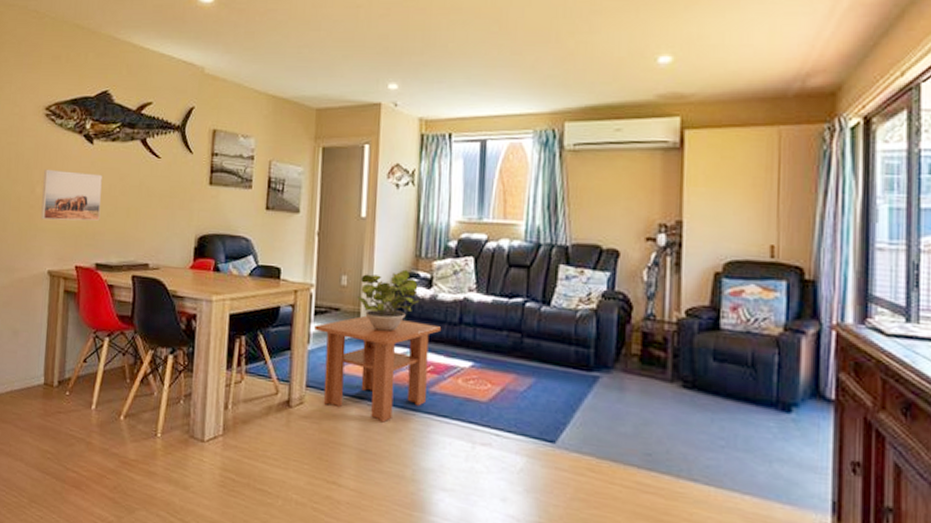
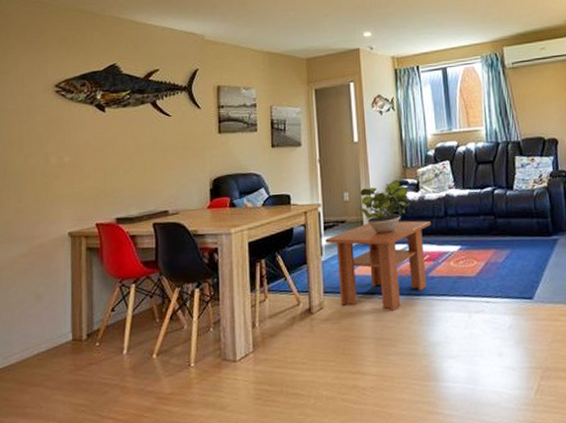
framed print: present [40,169,102,221] -> none [57,137,117,187]

